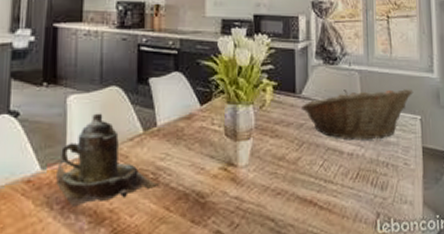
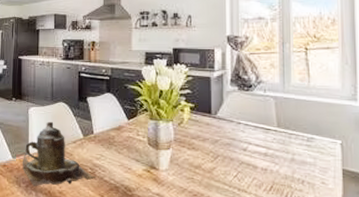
fruit basket: present [300,89,414,140] -> none [216,113,334,159]

